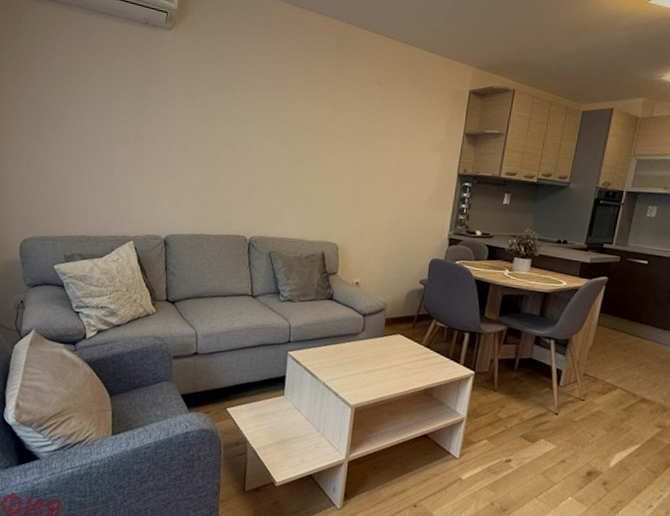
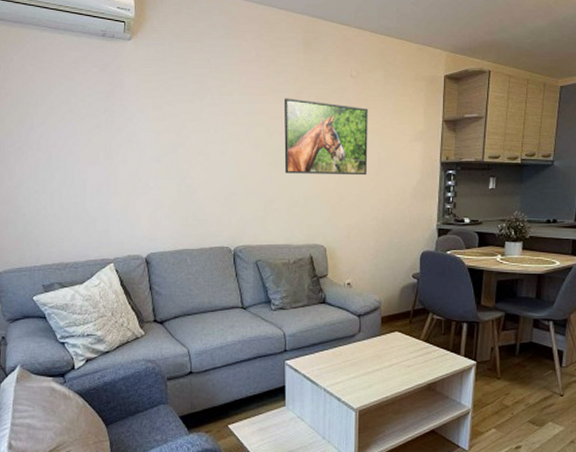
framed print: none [306,98,392,180] -> present [284,98,368,176]

